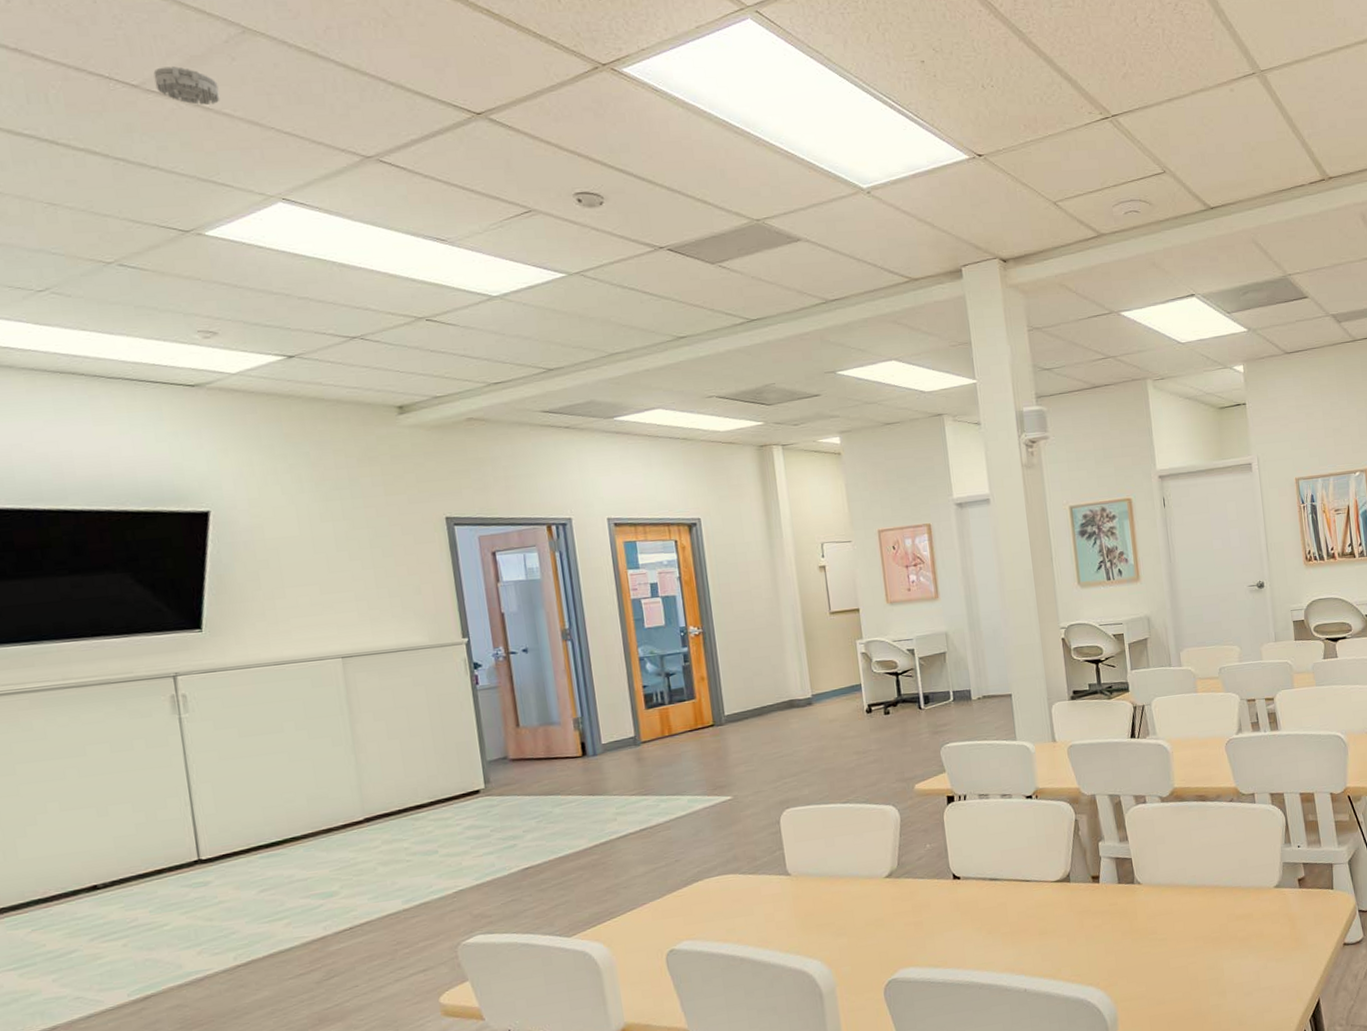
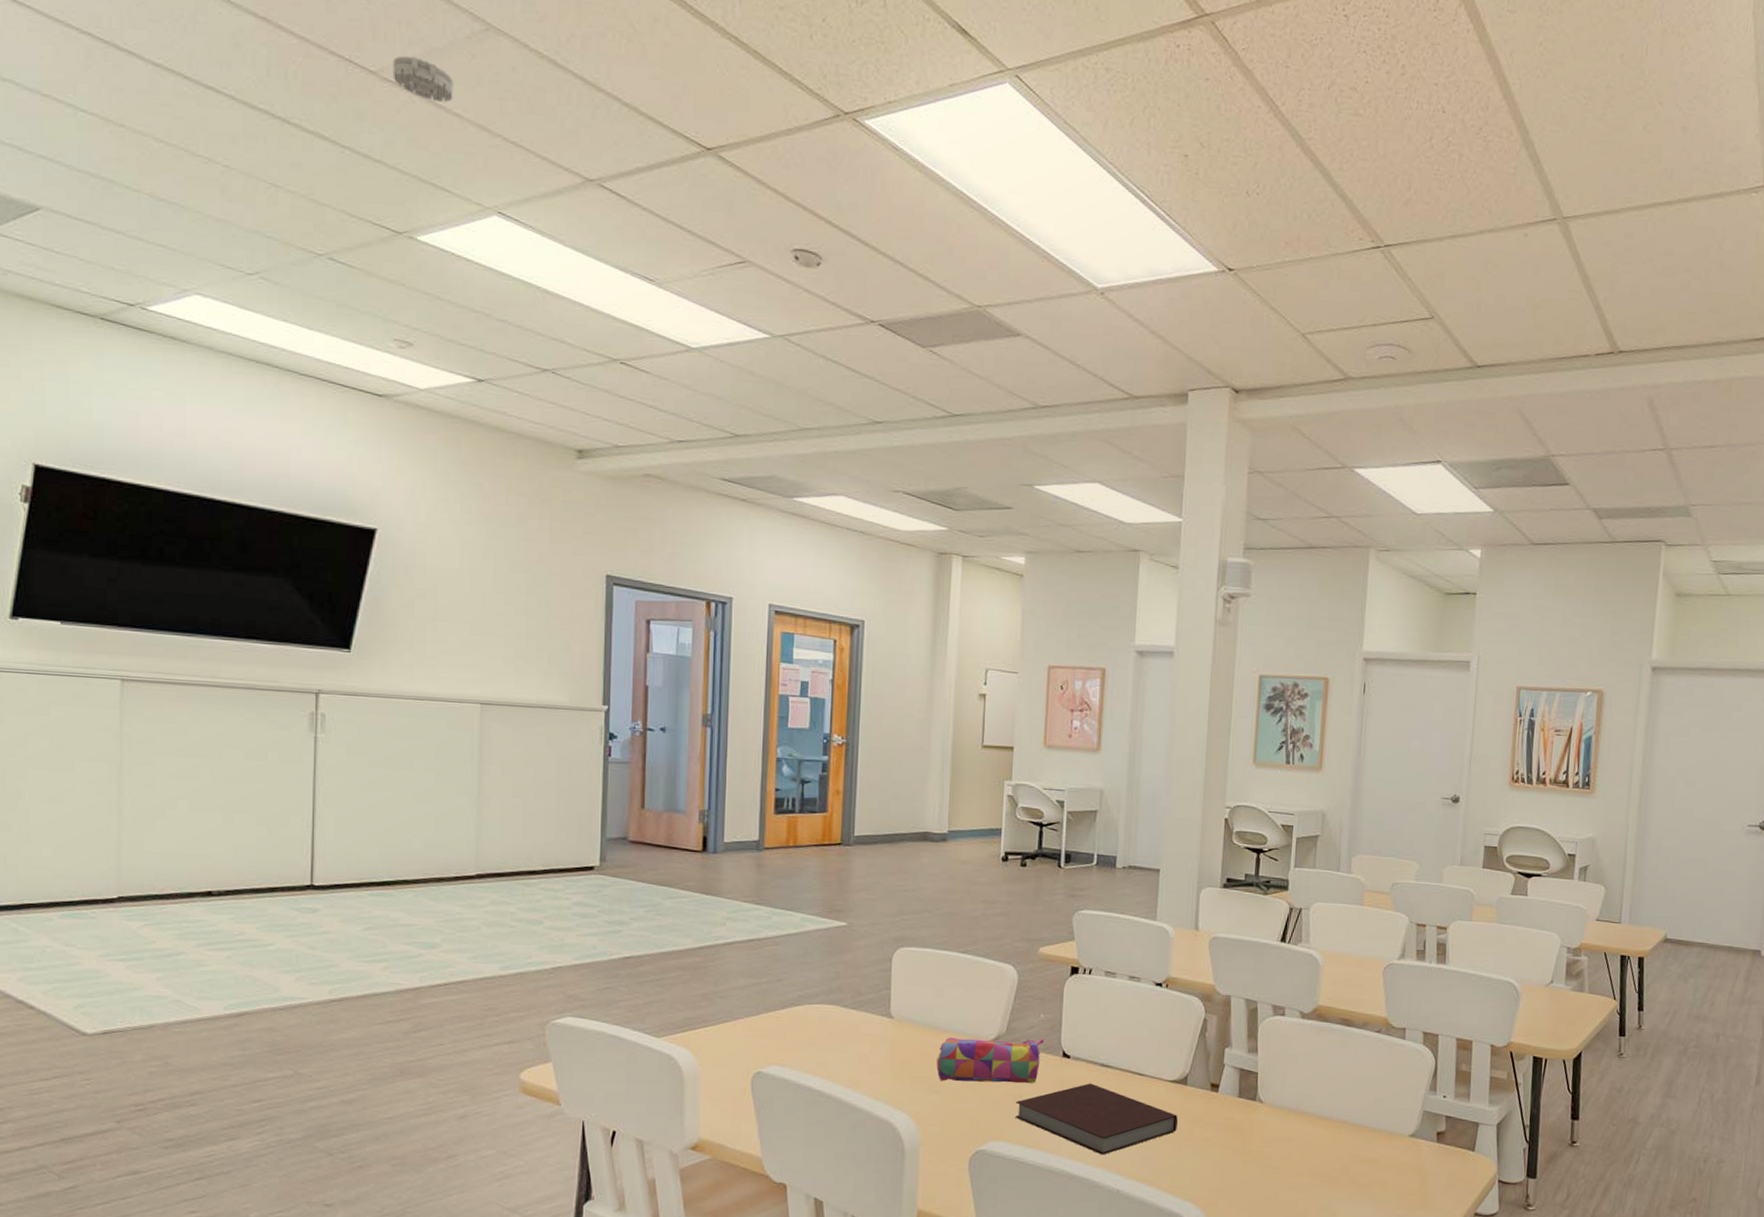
pencil case: none [837,866,935,924] -> present [936,1038,1045,1084]
notebook: none [918,897,1069,961] -> present [1015,1083,1179,1155]

